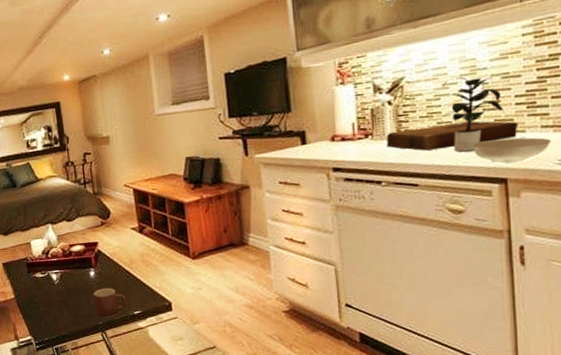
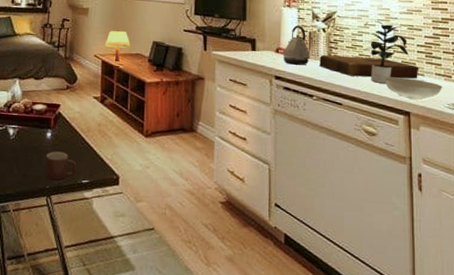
table lamp: none [133,152,162,196] -> present [104,30,131,70]
kettle: none [339,104,374,151] -> present [282,25,310,65]

